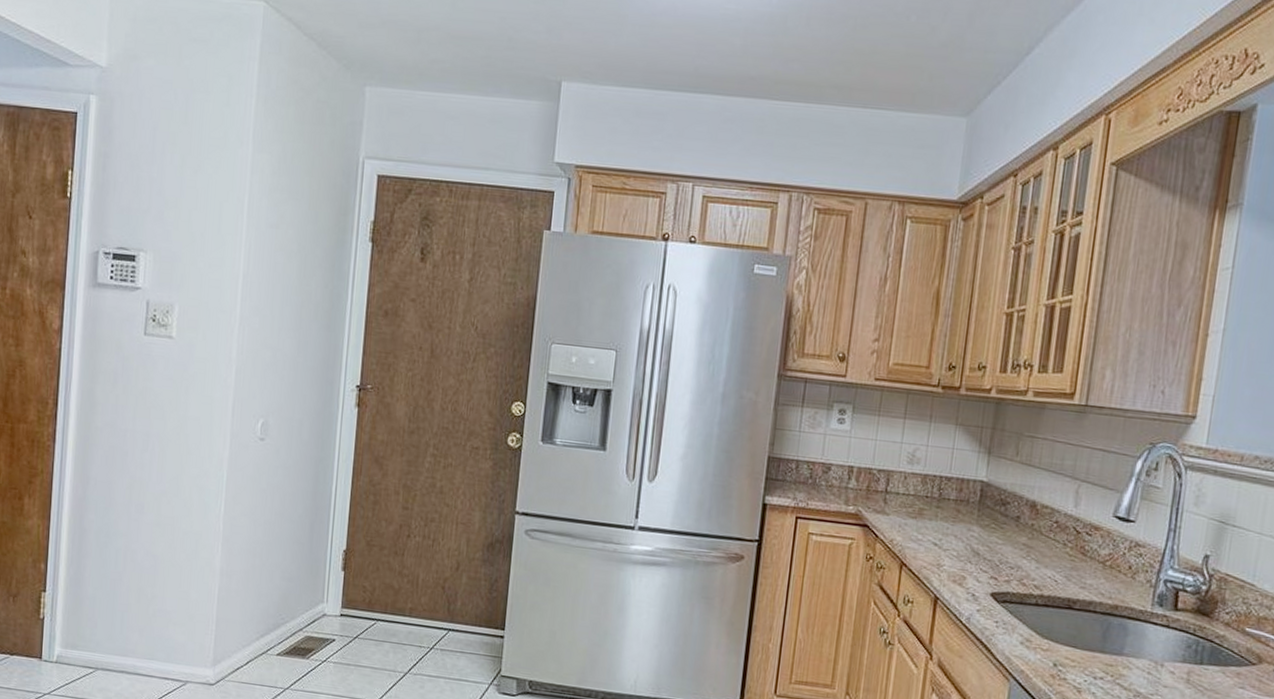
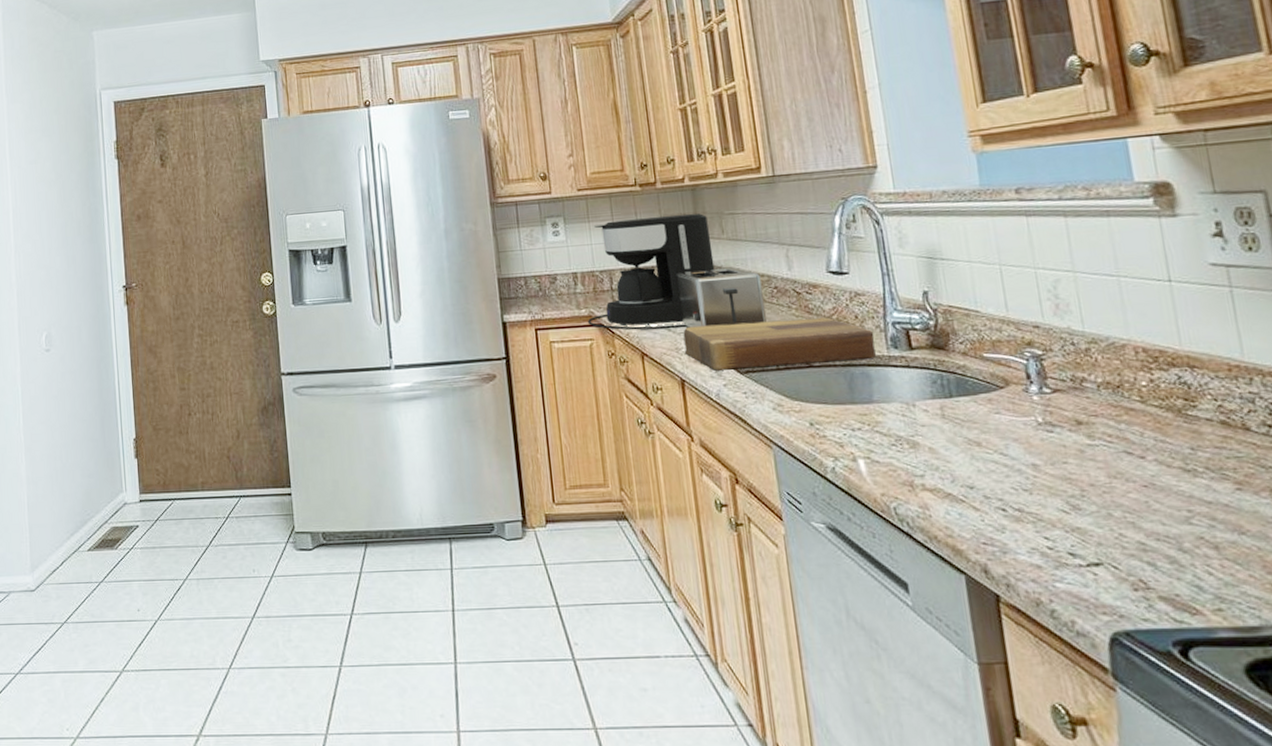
coffee maker: none [853,419,1005,546] -> present [588,213,715,331]
cutting board: none [945,544,1143,612] -> present [683,317,876,371]
toaster: none [951,487,1044,556] -> present [676,267,768,328]

